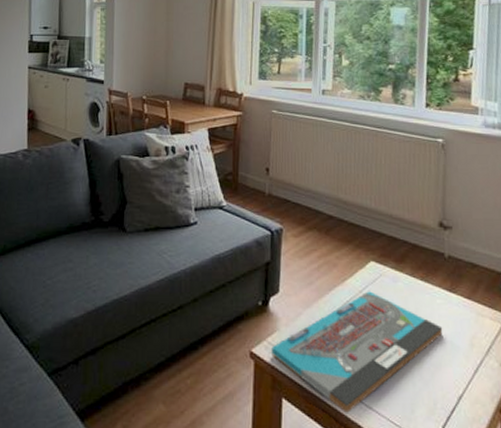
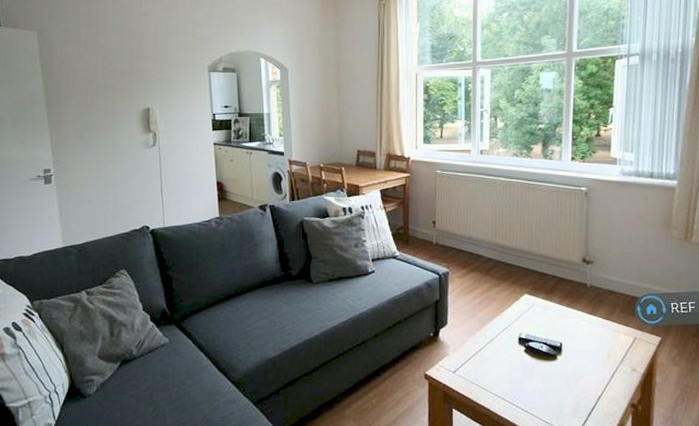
board game: present [271,291,443,413] -> none [442,318,585,416]

